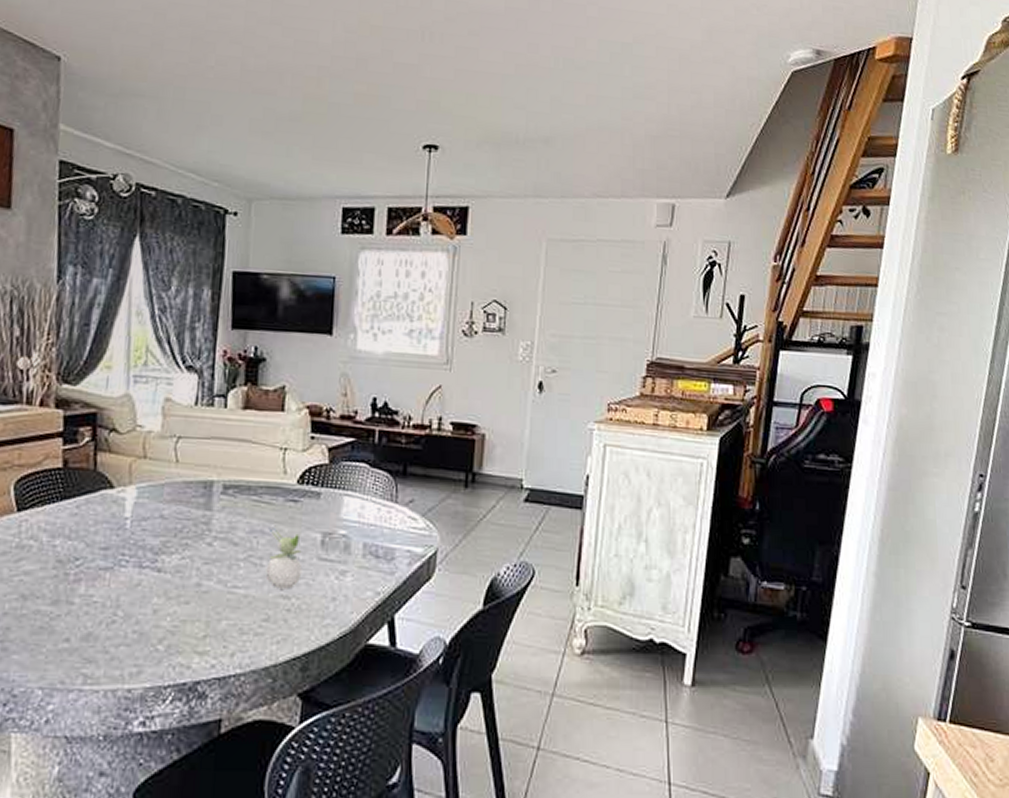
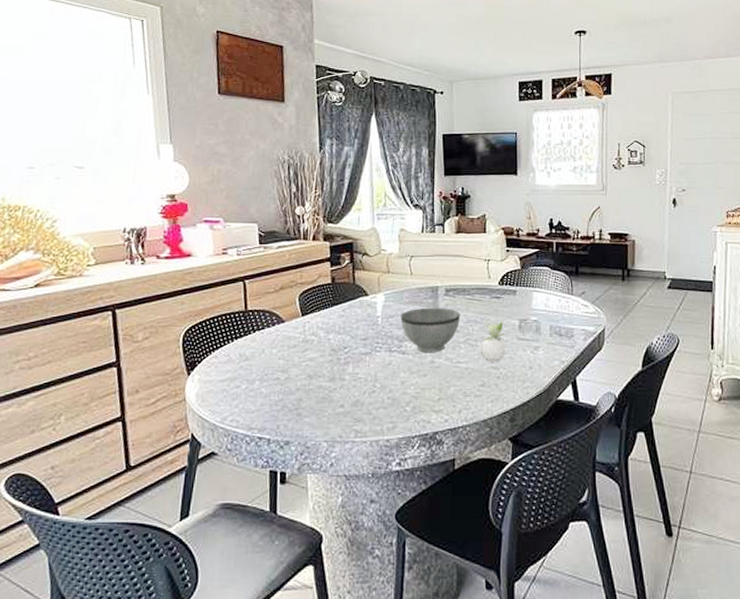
bowl: none [157,509,241,571] -> present [400,307,460,352]

